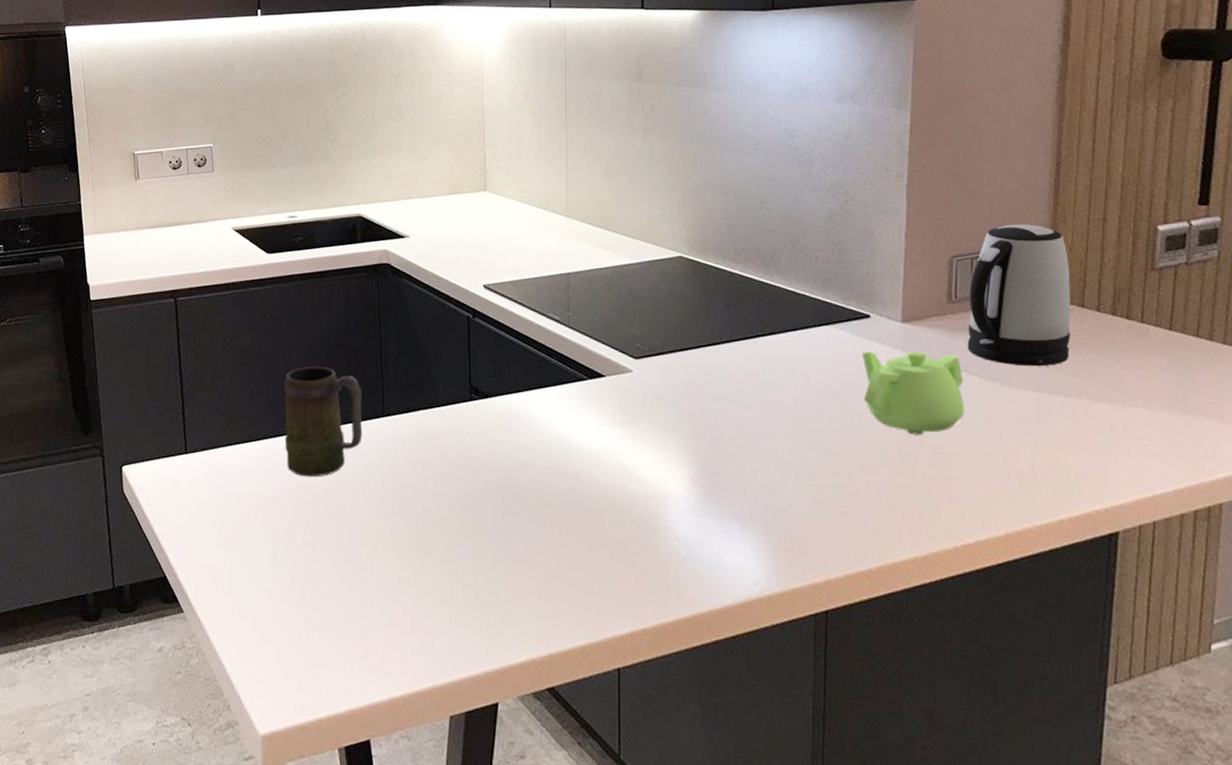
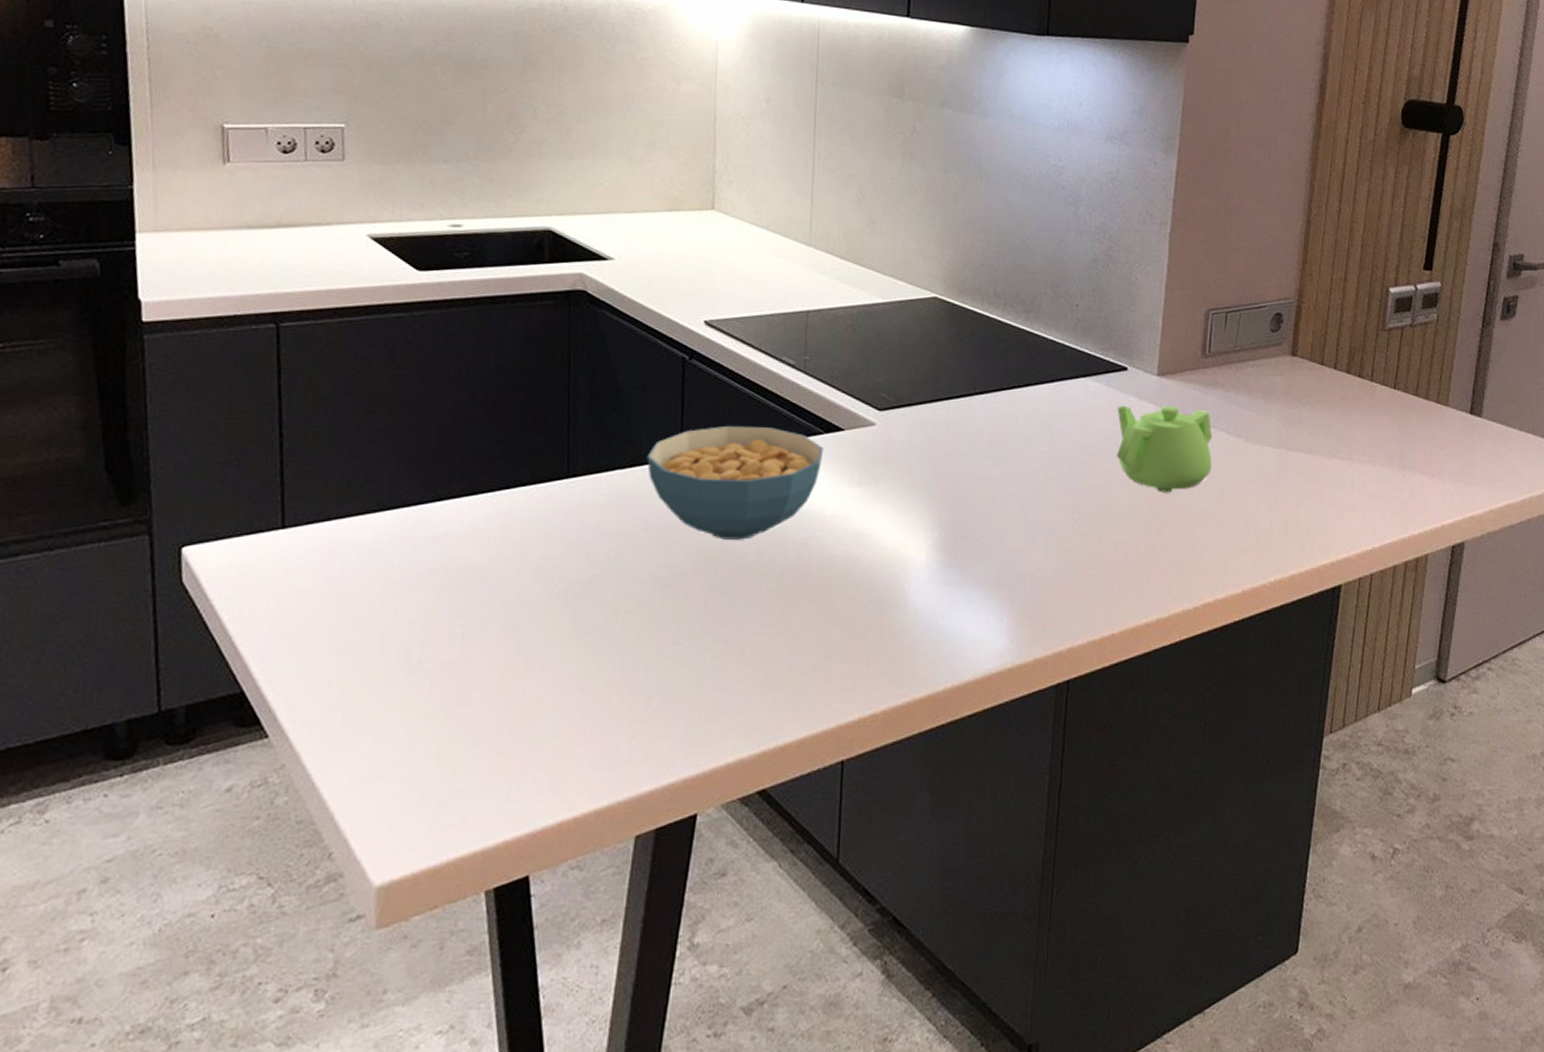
mug: present [284,366,363,477] -> none [429,415,541,555]
cereal bowl: none [443,373,588,471] -> present [646,425,824,540]
kettle: present [967,224,1071,367] -> none [1217,279,1313,423]

